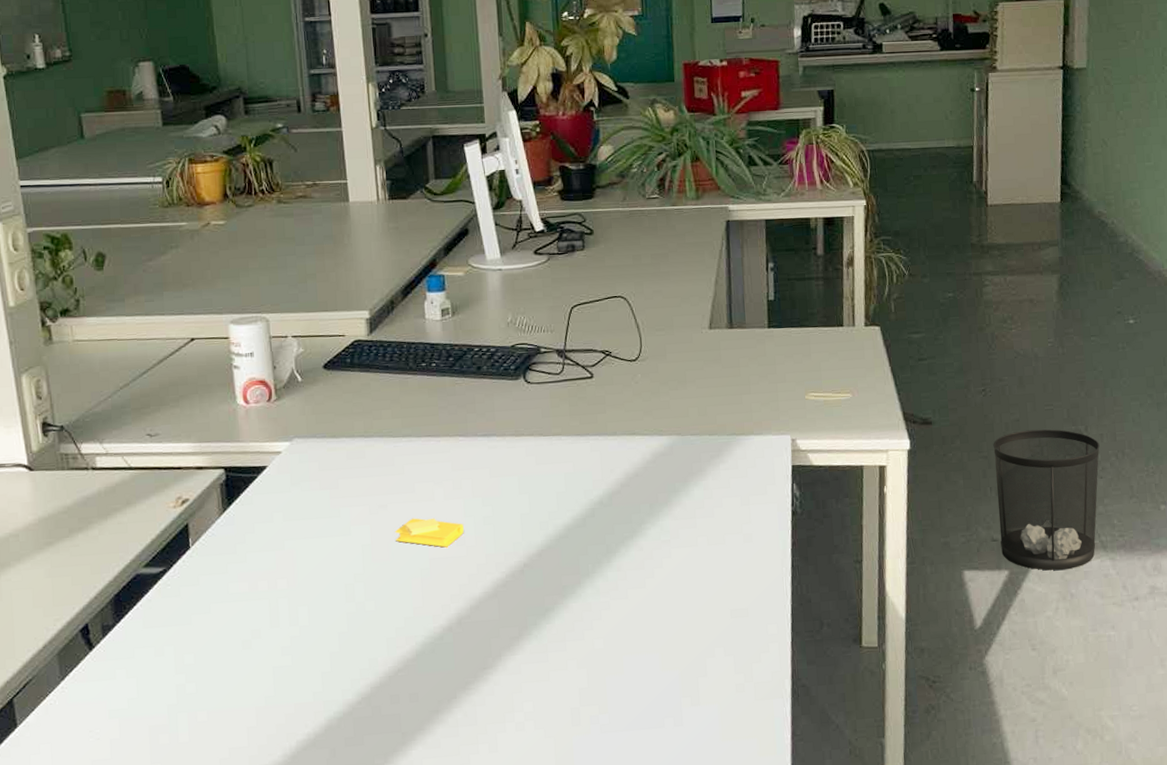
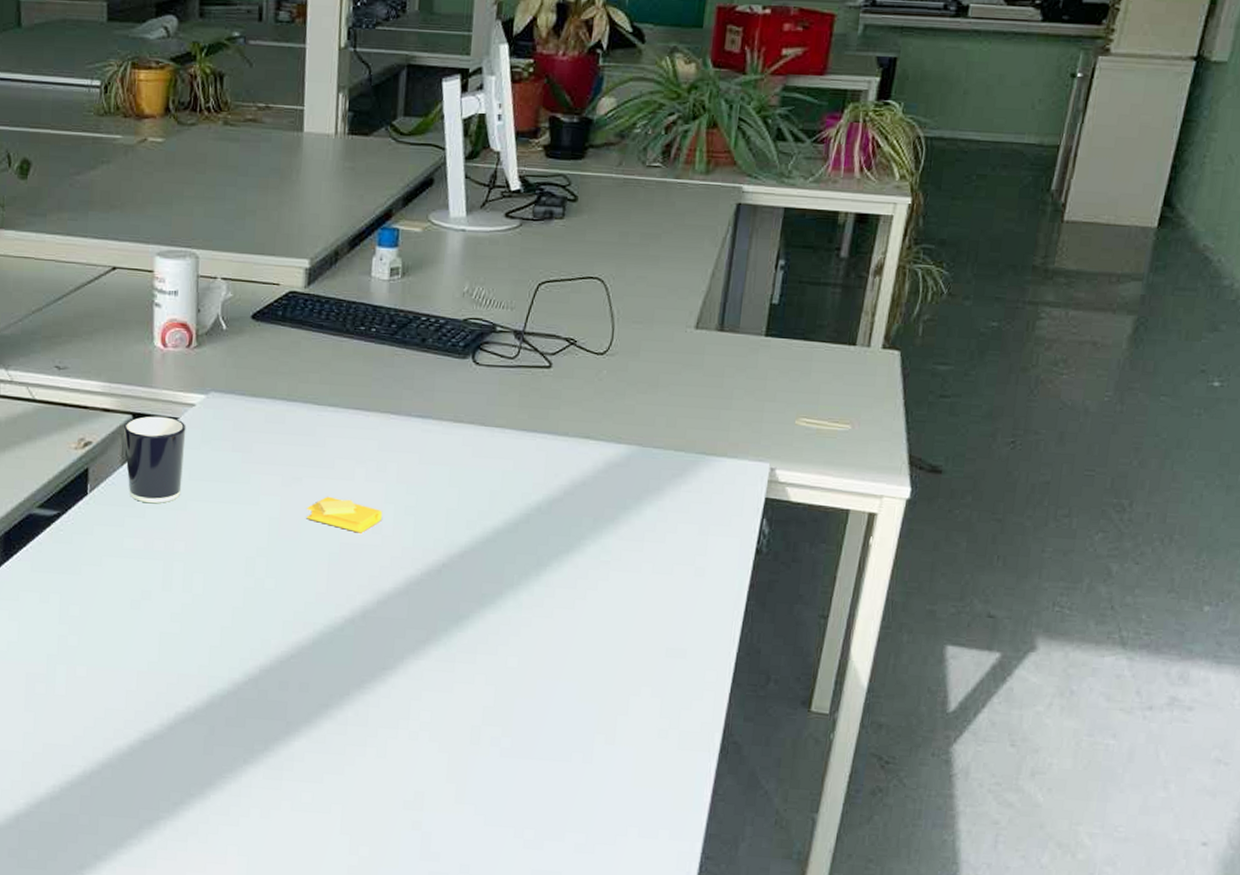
mug: none [217,466,278,548] -> present [123,415,186,504]
waste bin: present [993,429,1100,571] -> none [996,495,1144,663]

